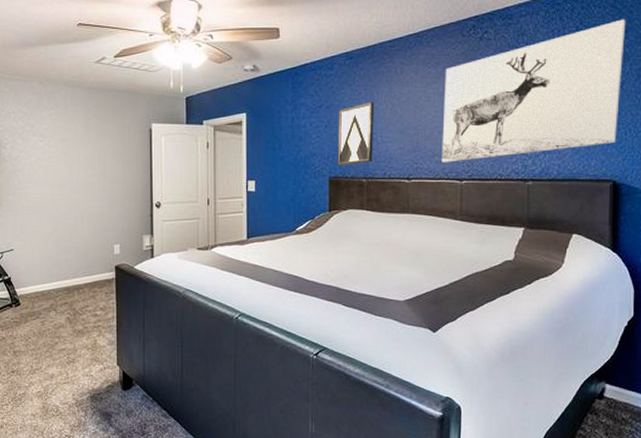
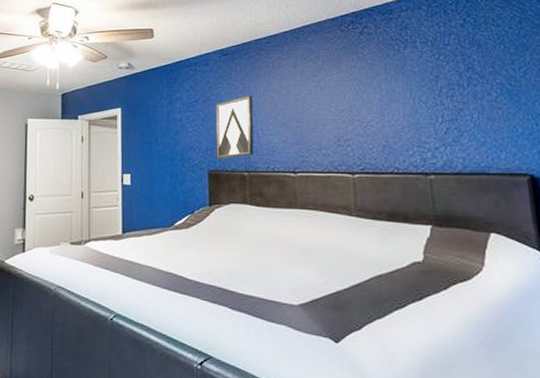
wall art: present [441,19,626,162] -> none [325,10,526,155]

